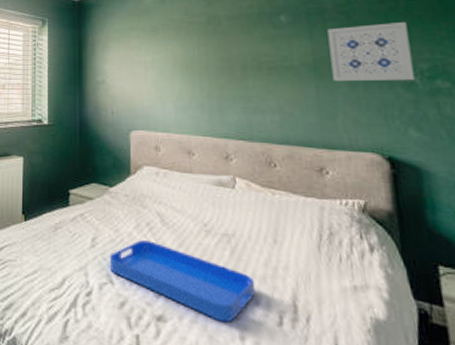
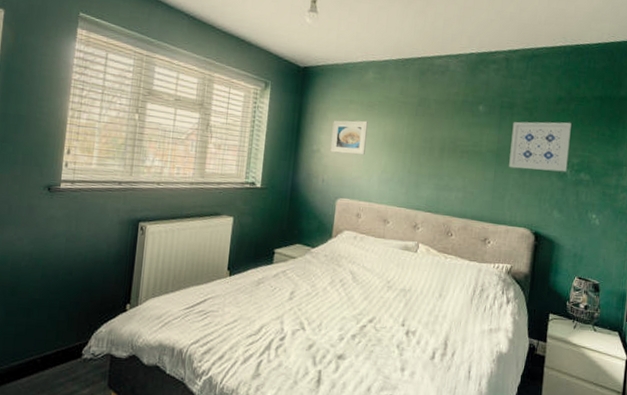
serving tray: present [109,240,256,323] -> none [303,294,420,358]
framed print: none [115,46,155,82] -> present [330,120,368,155]

